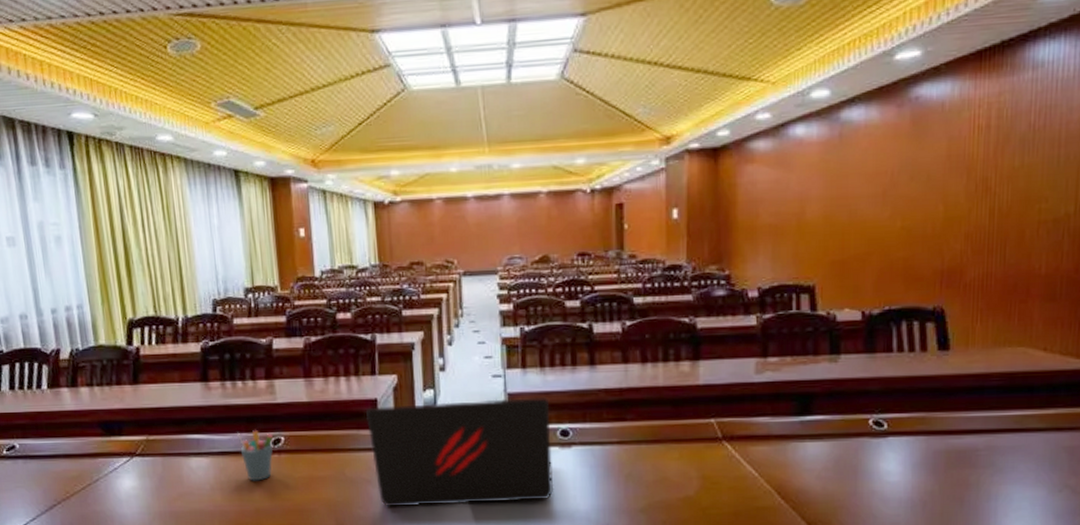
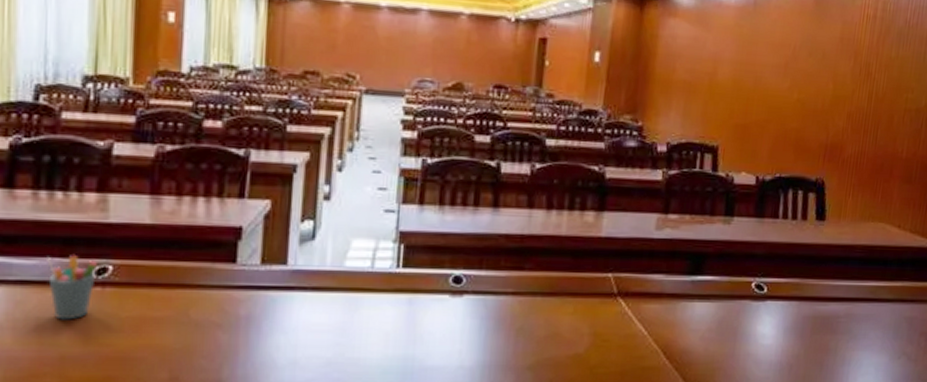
laptop: present [366,397,554,507] -> none [226,236,444,358]

